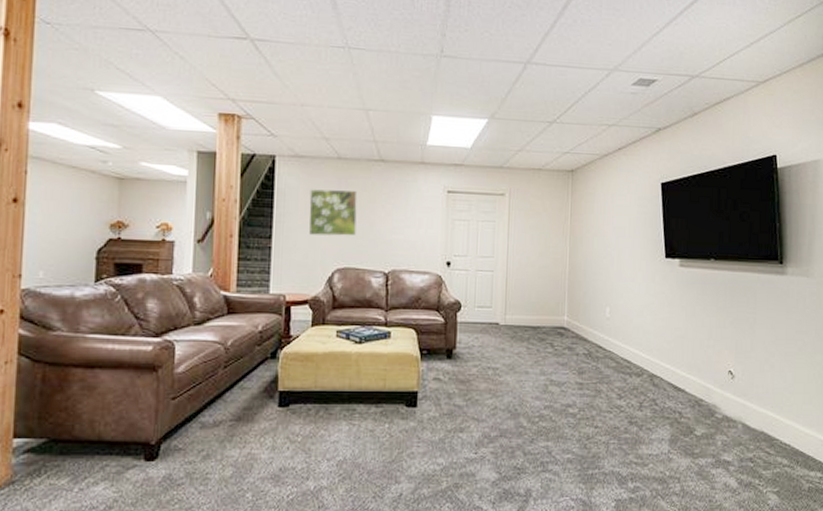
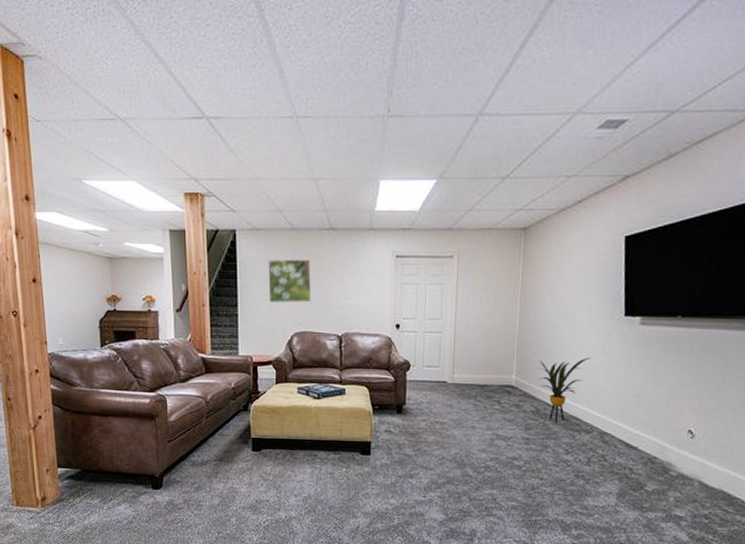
house plant: none [588,299,638,366] -> present [537,358,591,423]

